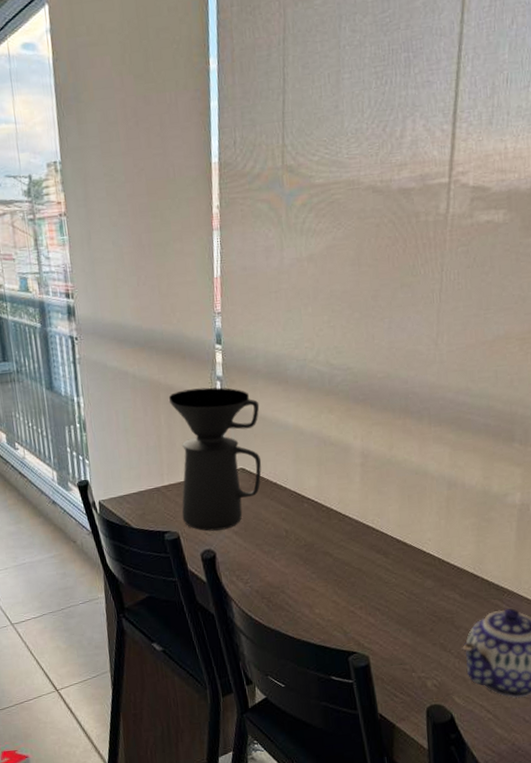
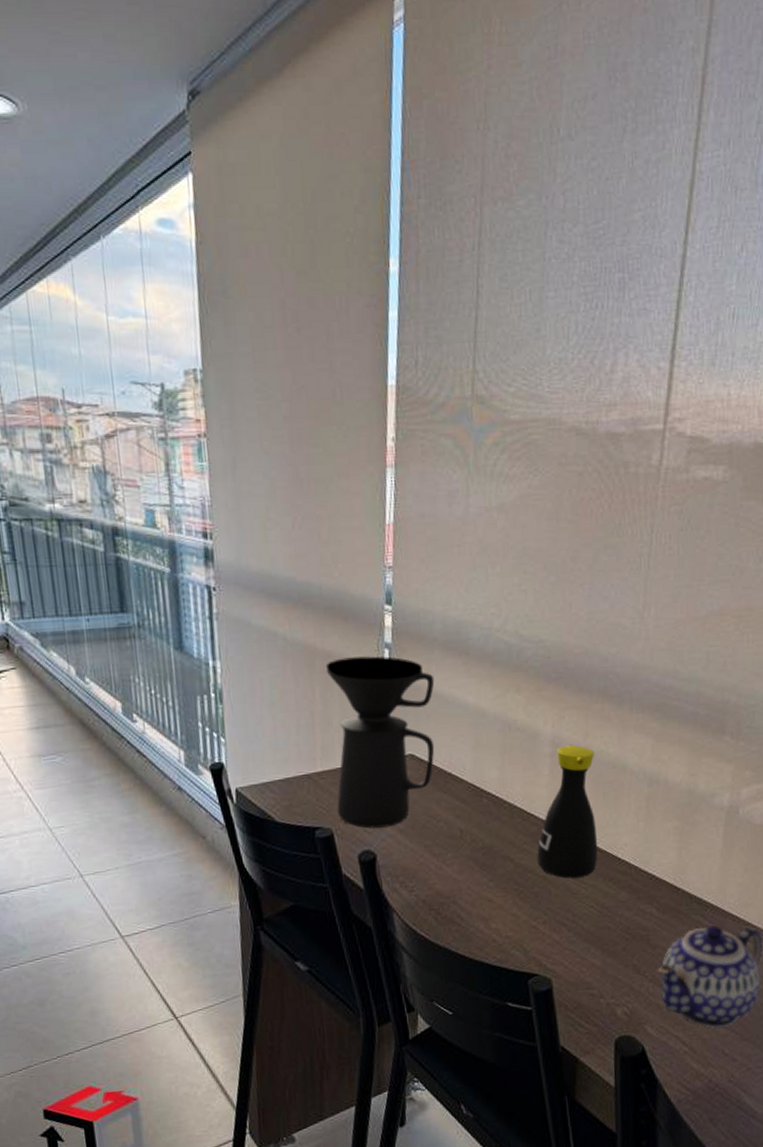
bottle: none [352,455,406,570] -> present [537,744,598,879]

